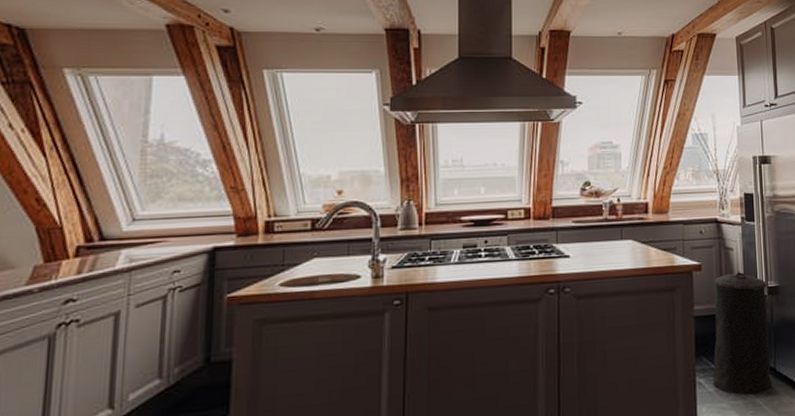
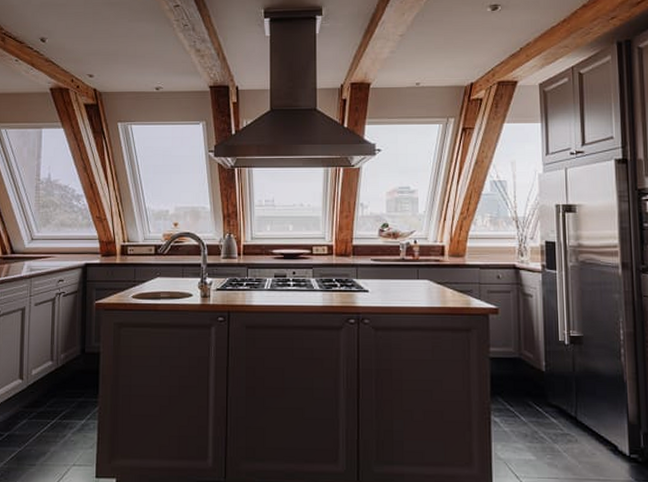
trash can: present [712,271,772,395] -> none [508,318,572,440]

